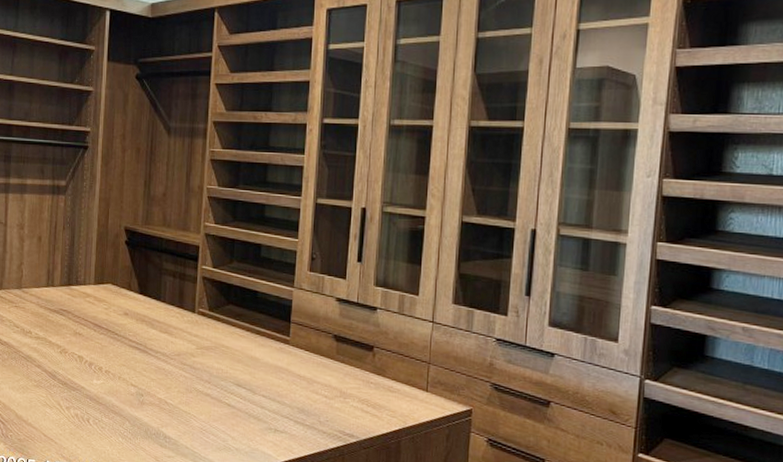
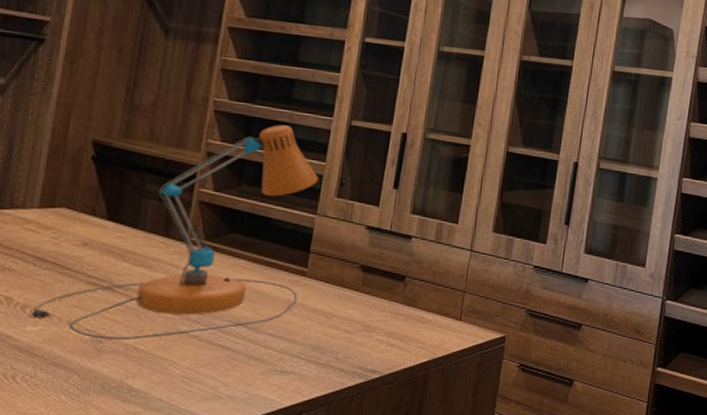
desk lamp: none [96,206,294,395] -> present [31,125,319,340]

